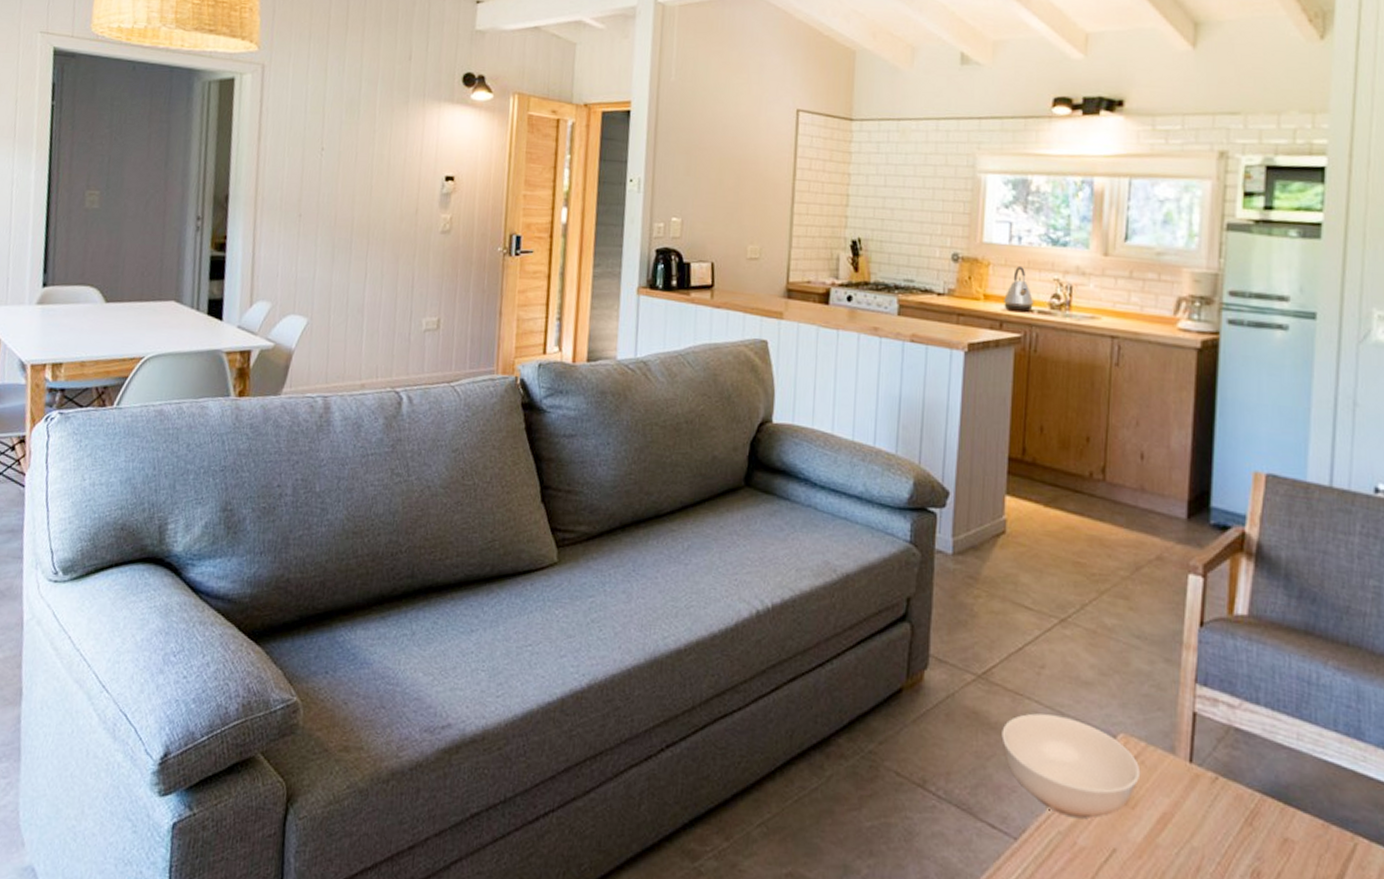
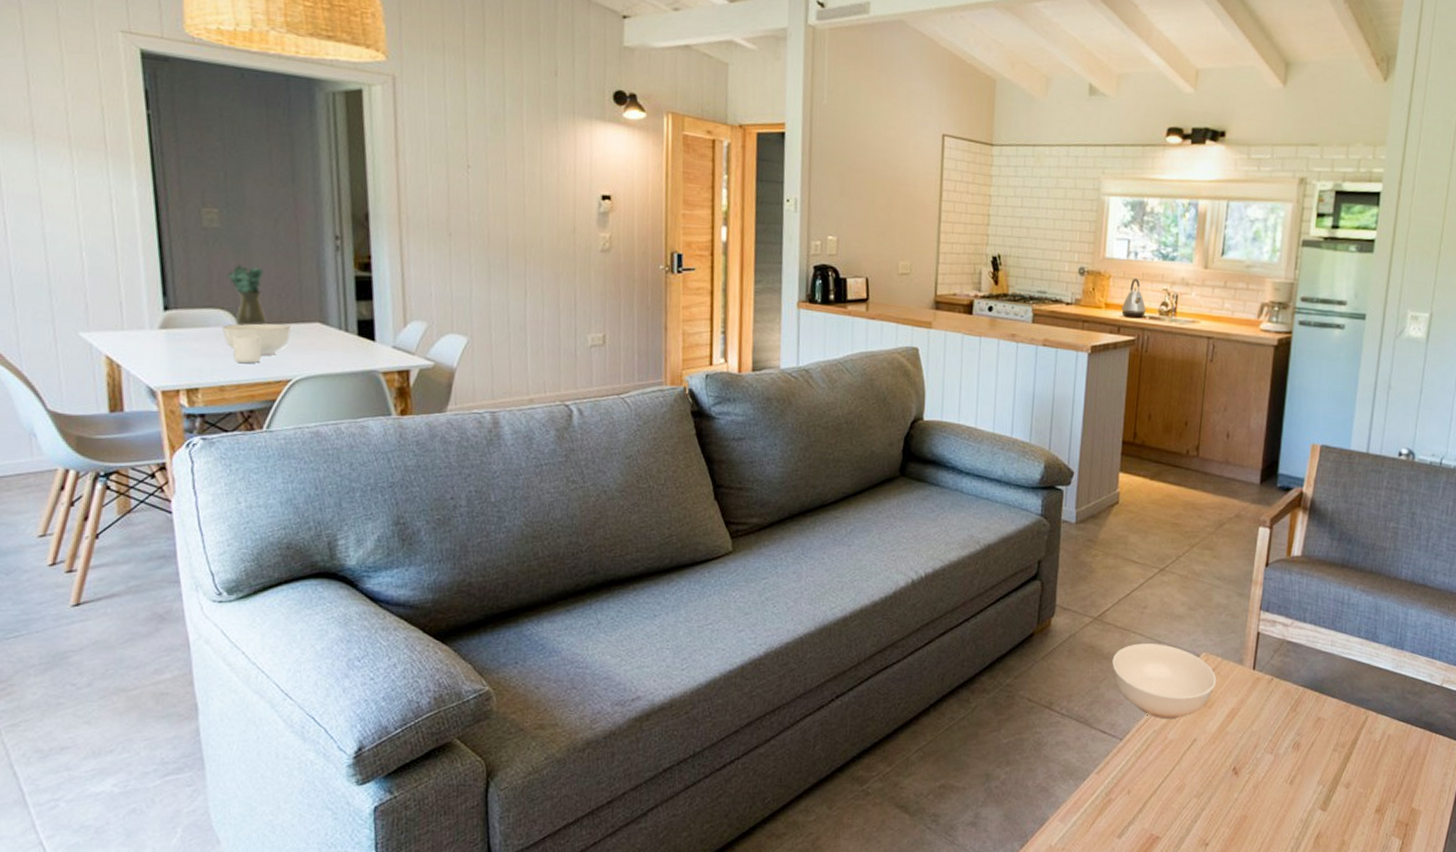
bowl: none [89,300,149,333] -> present [221,323,291,356]
cup: none [96,311,122,340] -> present [233,334,263,364]
vase: none [100,243,131,303] -> present [228,263,268,326]

